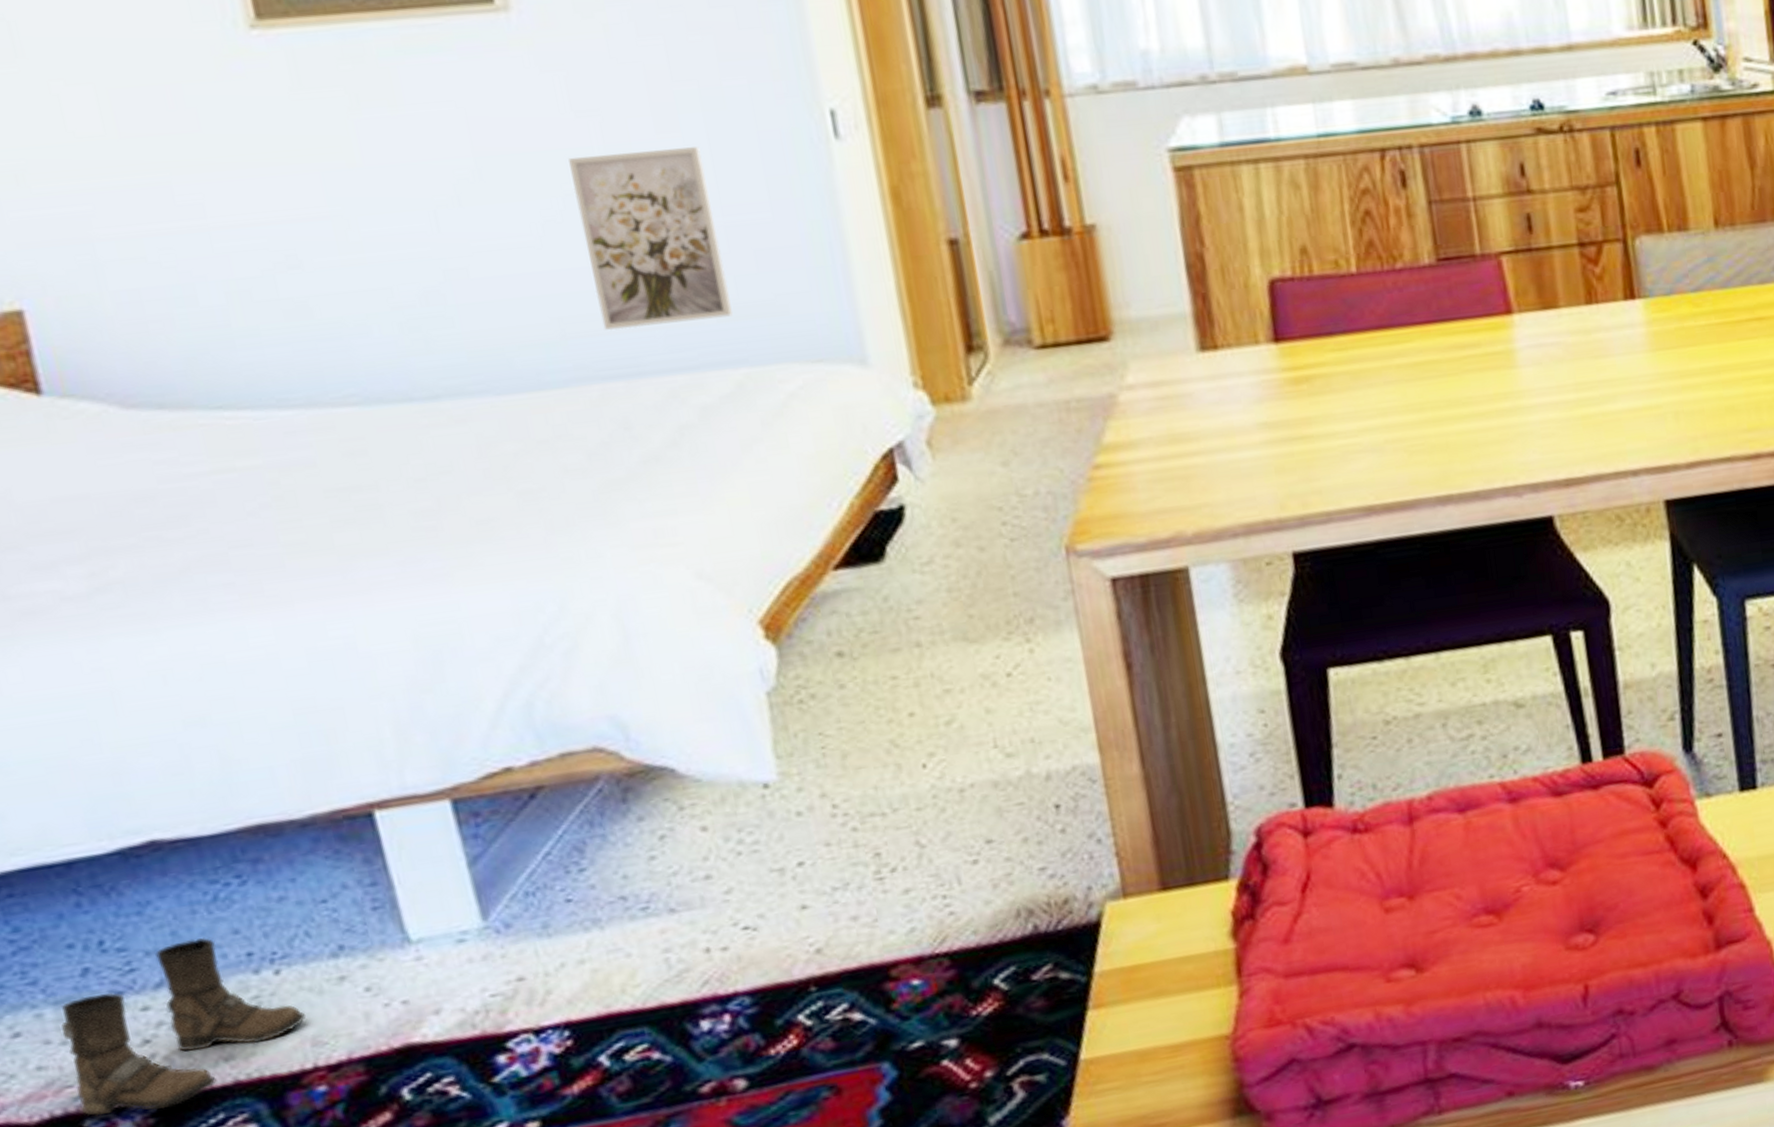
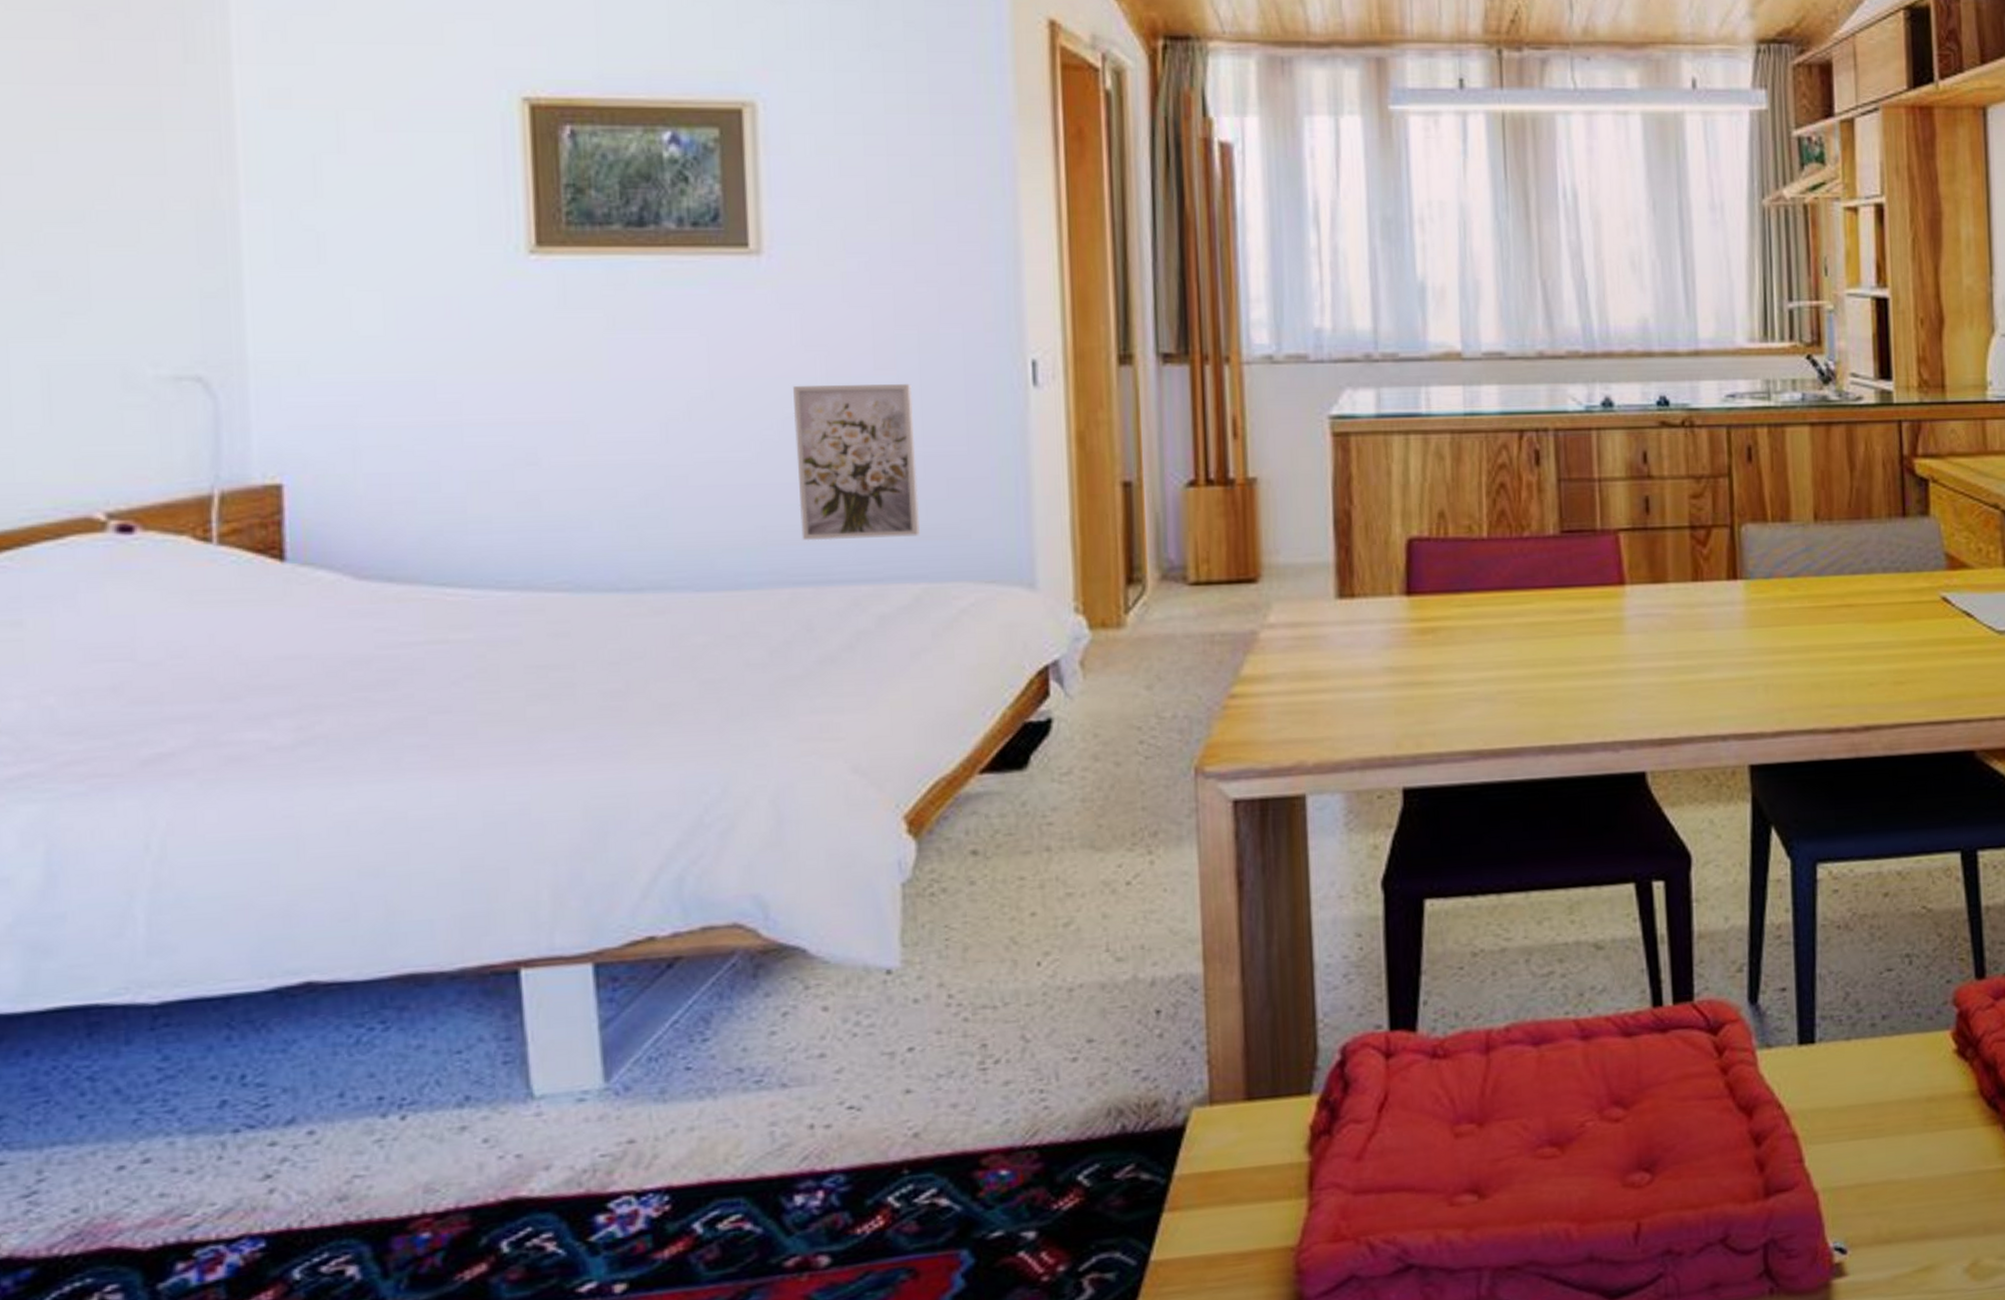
boots: present [60,938,307,1116] -> none [190,1079,424,1247]

